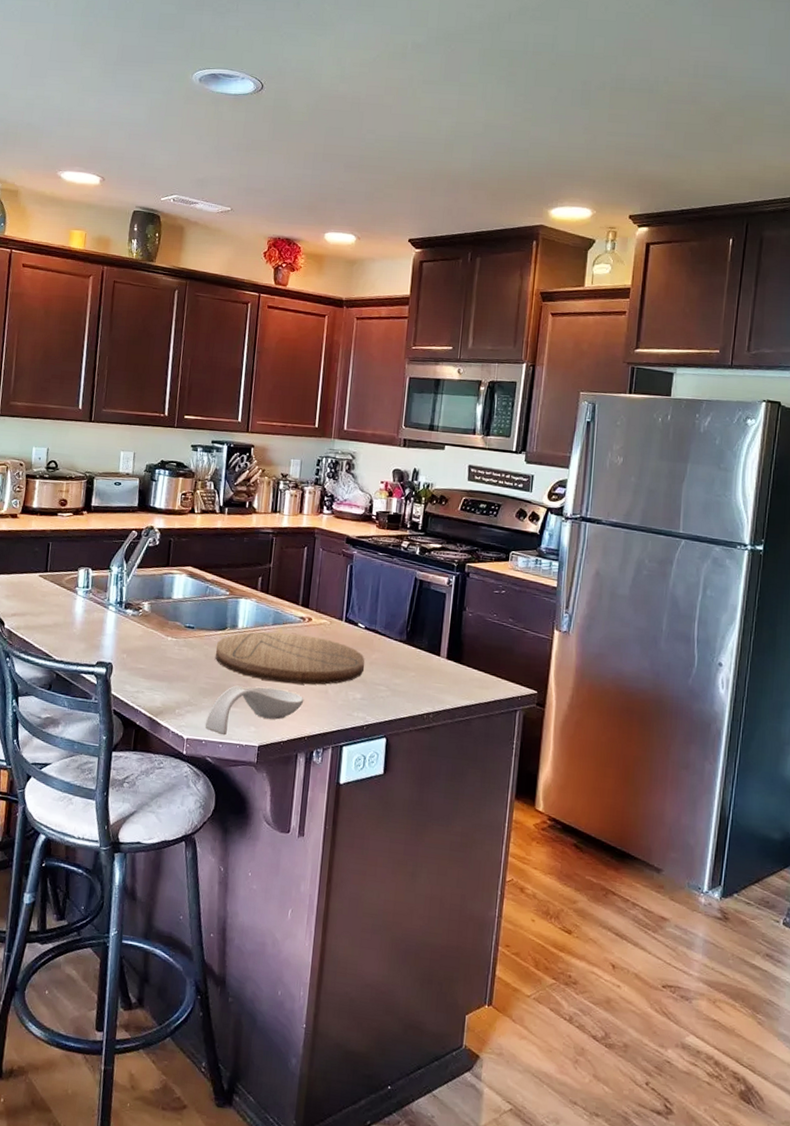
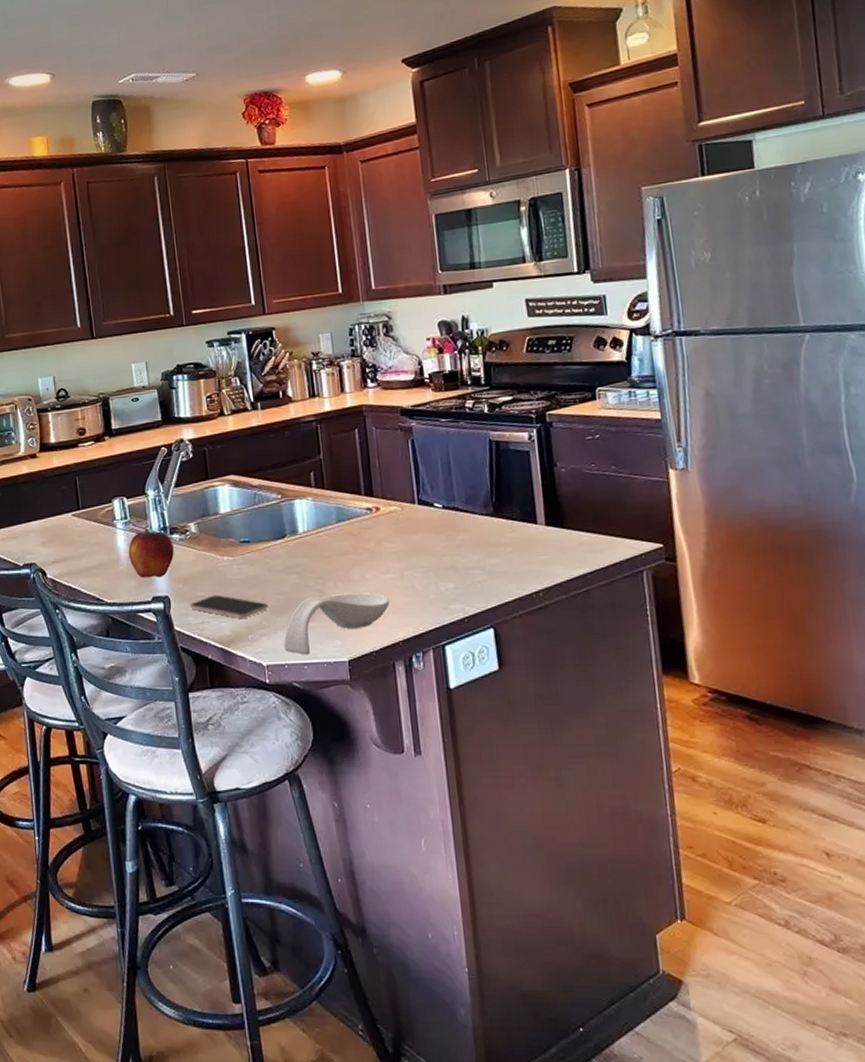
fruit: none [83,599,126,646] -> present [128,528,174,579]
smartphone: none [129,669,199,694] -> present [190,594,269,618]
cutting board: present [215,632,365,685] -> none [278,527,451,586]

